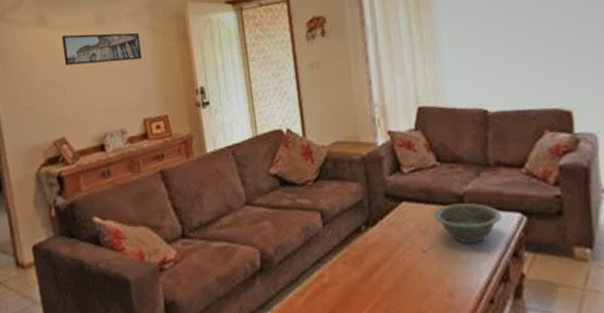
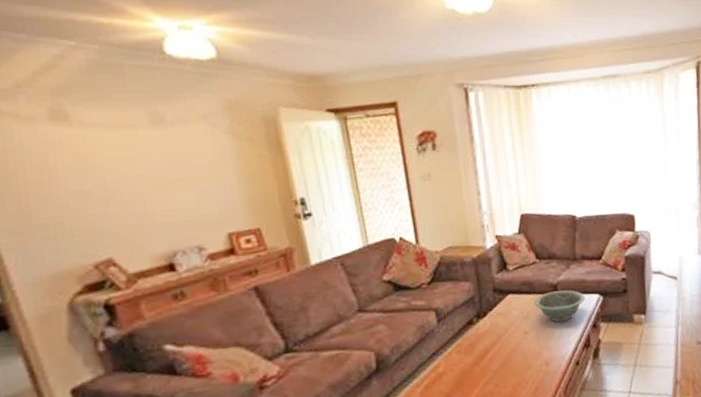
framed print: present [62,32,142,65] -> none [96,135,221,173]

